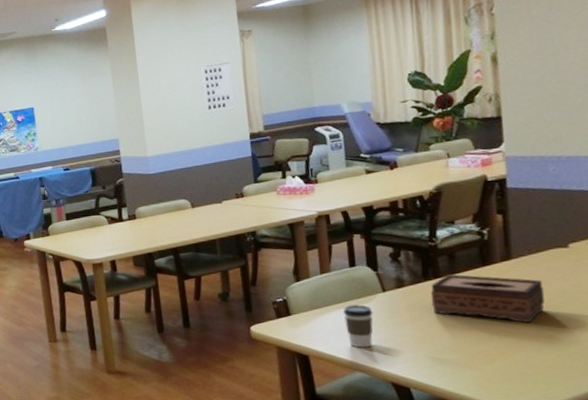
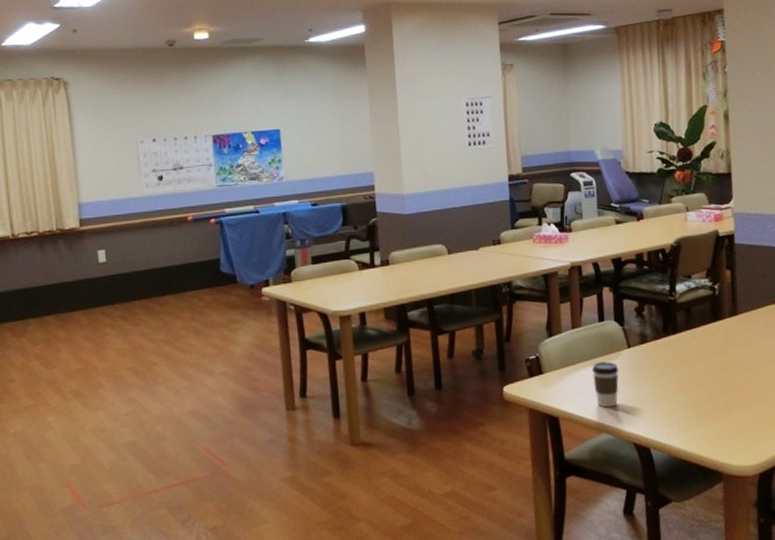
tissue box: present [430,274,545,324] -> none [669,329,764,379]

